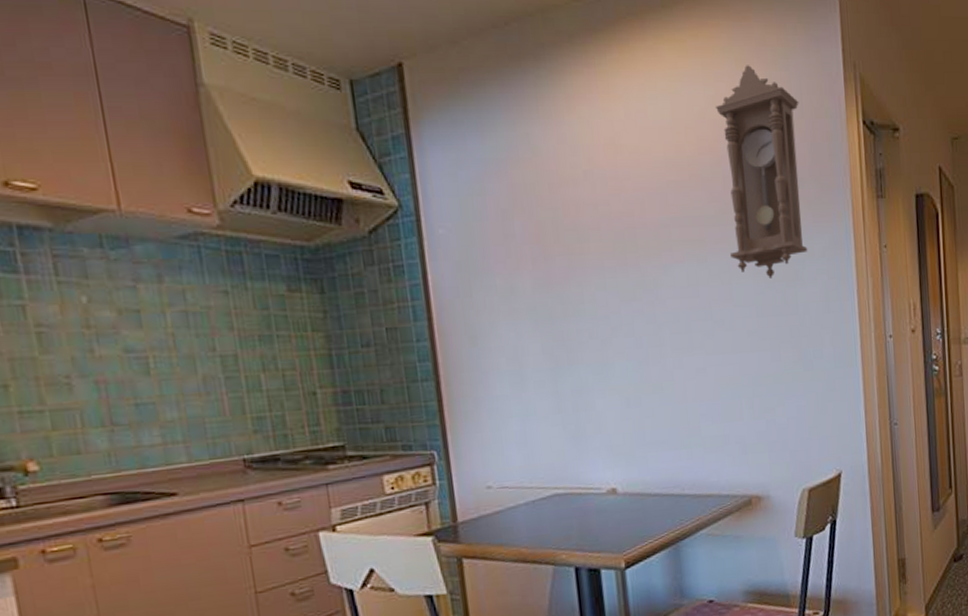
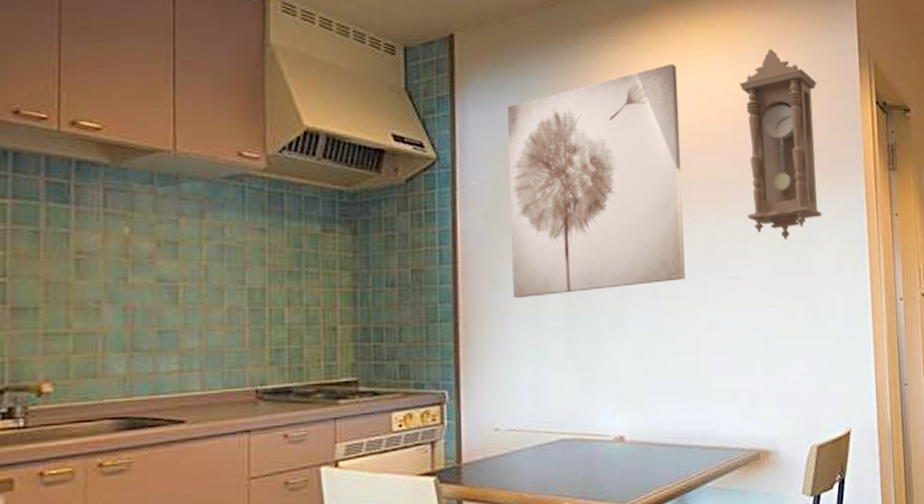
wall art: none [469,87,669,354] -> present [508,63,685,299]

